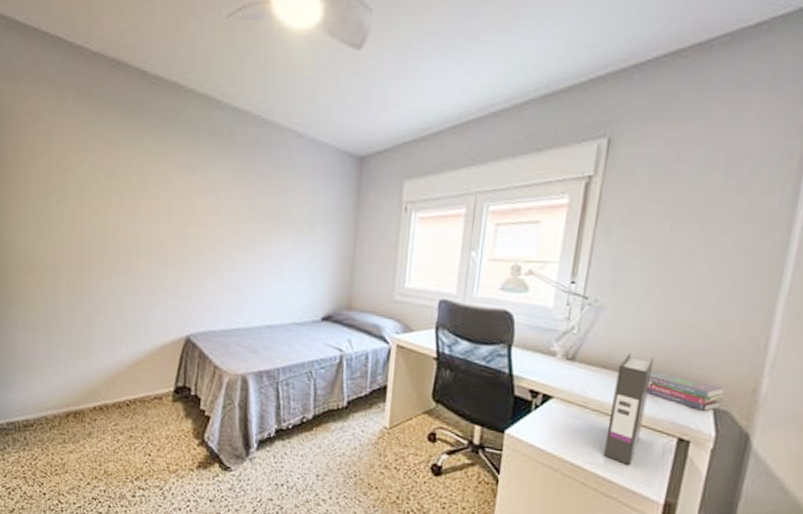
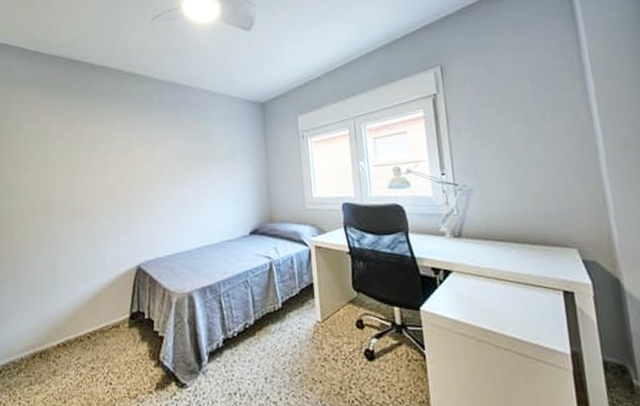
binder: present [603,352,655,465] -> none [497,223,533,323]
books: present [646,370,725,411] -> none [524,235,587,264]

